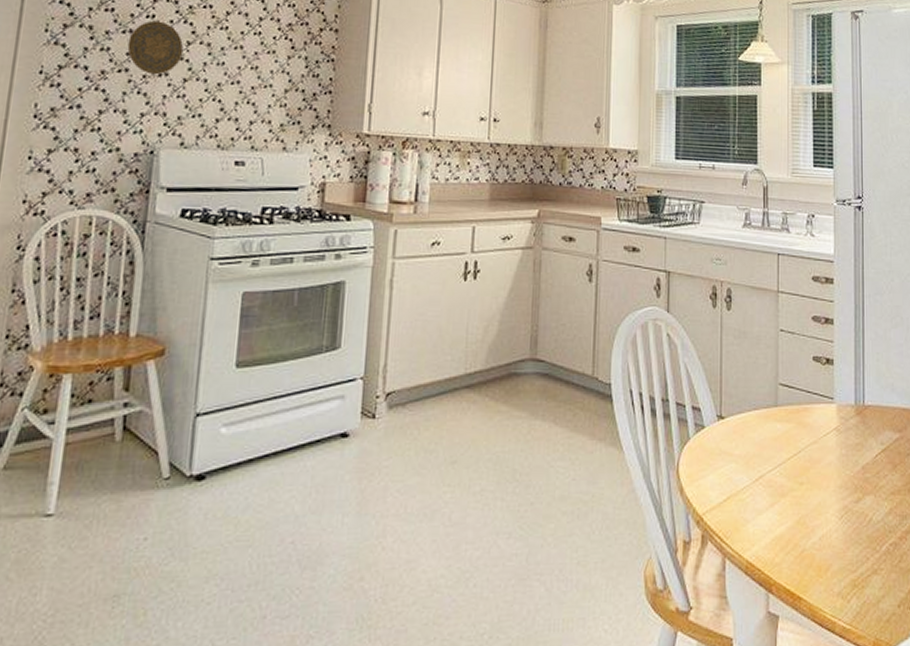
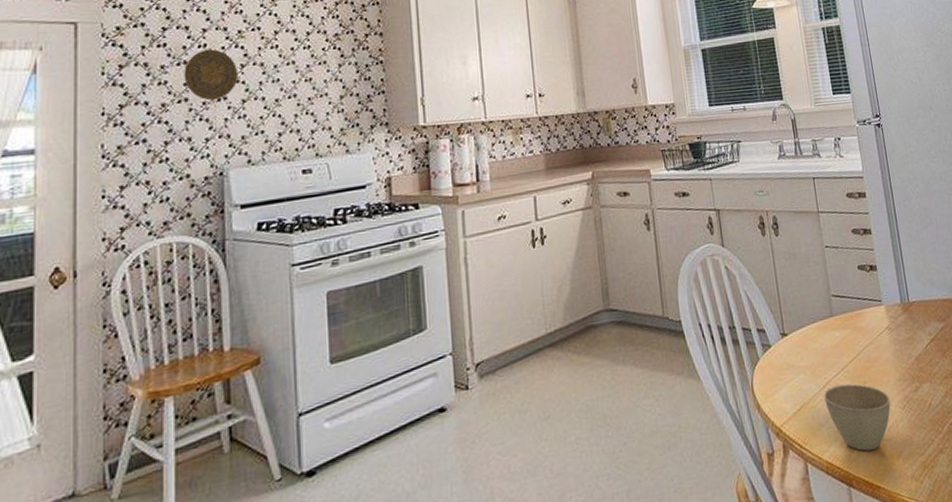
cup: none [755,481,827,557] -> present [824,384,891,451]

